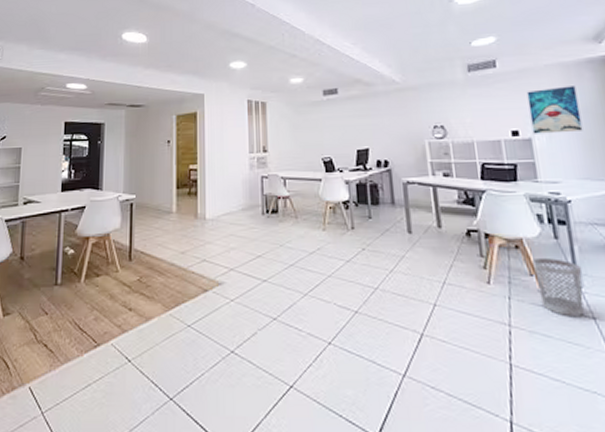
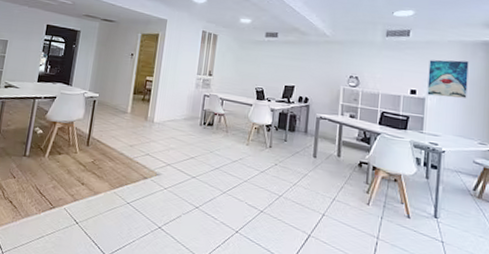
wastebasket: present [533,258,584,316] -> none [405,191,441,239]

